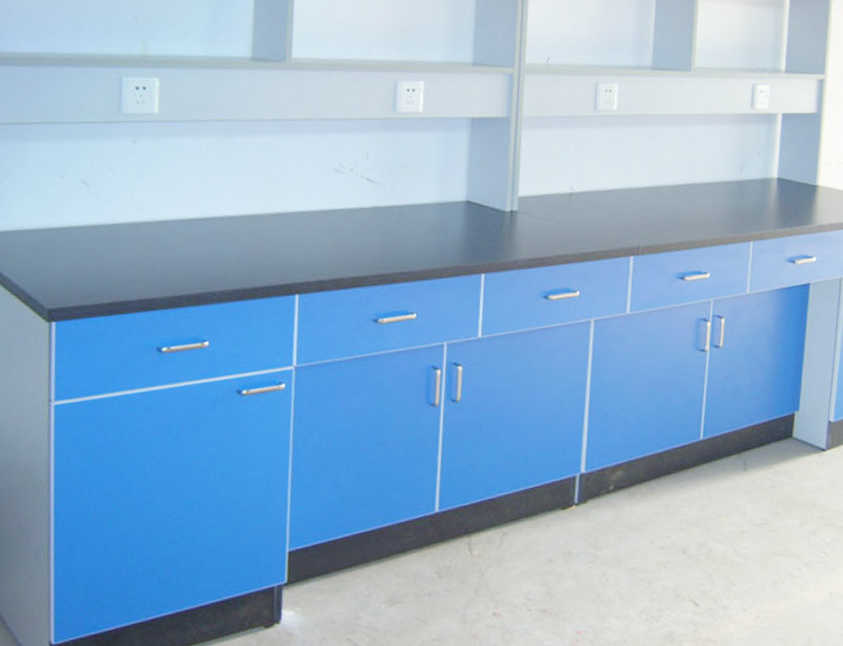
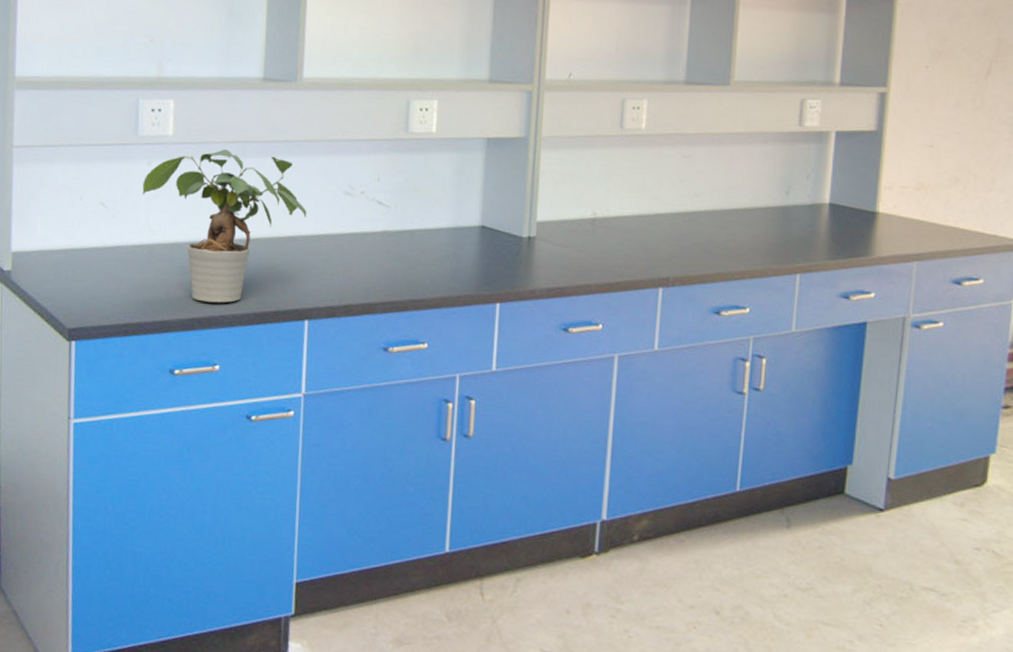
potted plant: none [126,127,297,280] -> present [142,149,307,303]

